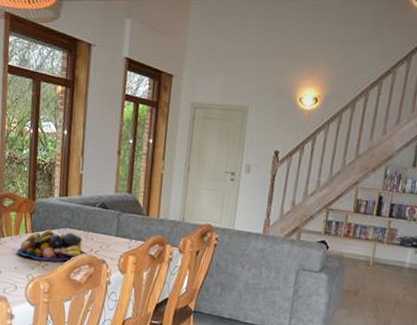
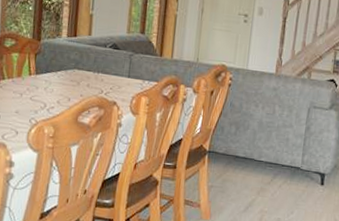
fruit bowl: present [17,229,86,261] -> none [19,71,96,104]

